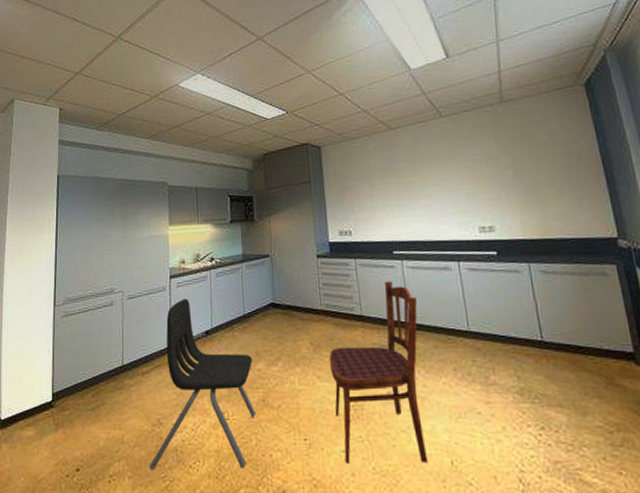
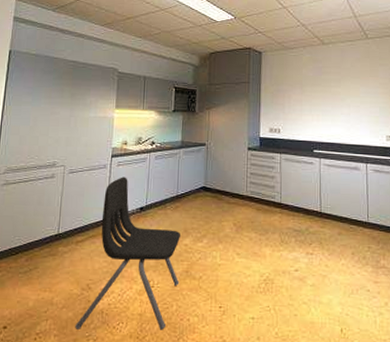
dining chair: present [329,281,428,465] -> none [248,175,329,330]

